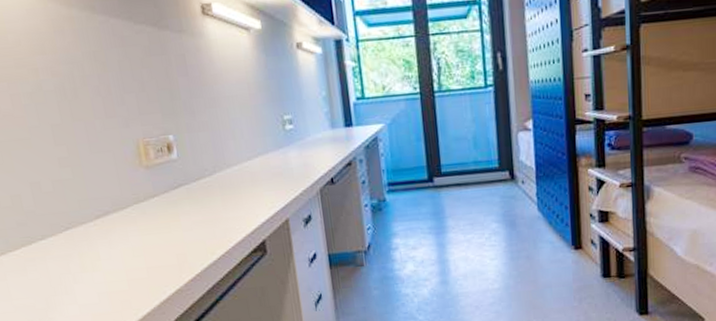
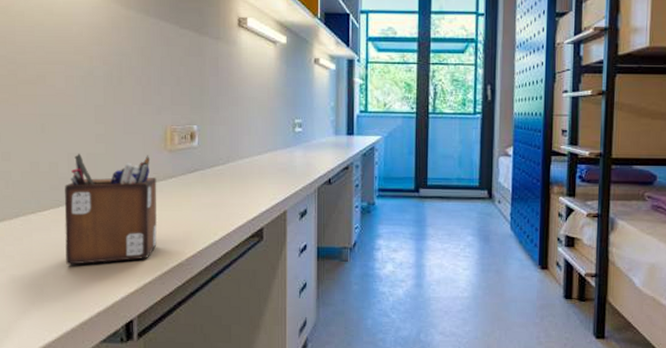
desk organizer: none [33,174,150,306] -> present [64,153,157,265]

